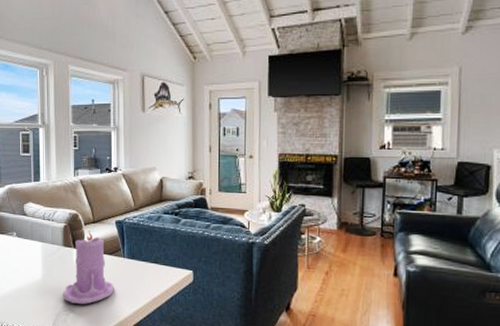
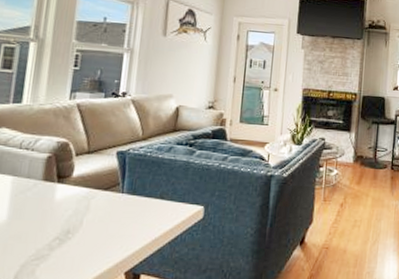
candle: present [63,229,115,304] -> none [33,161,107,250]

